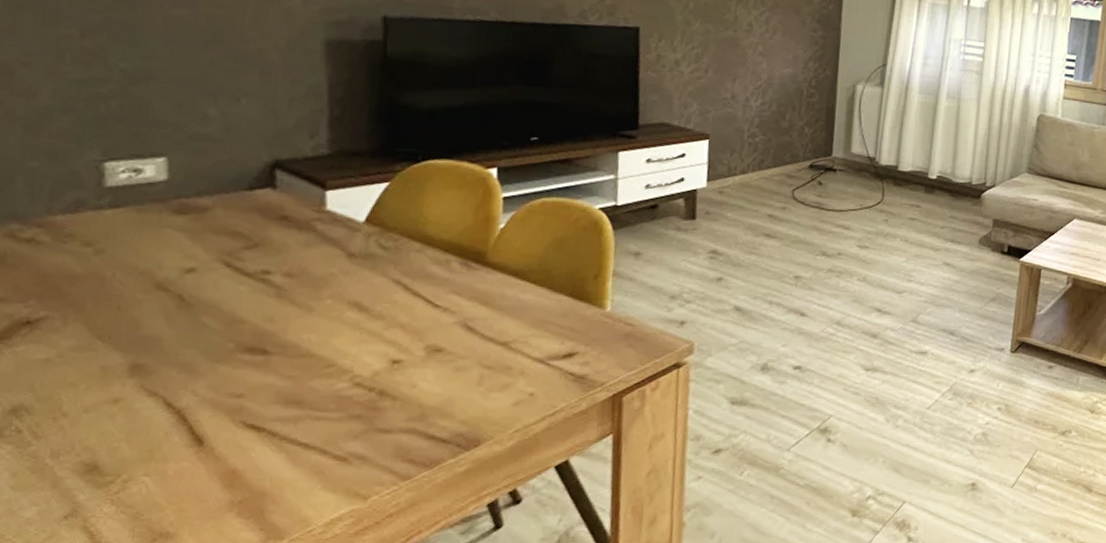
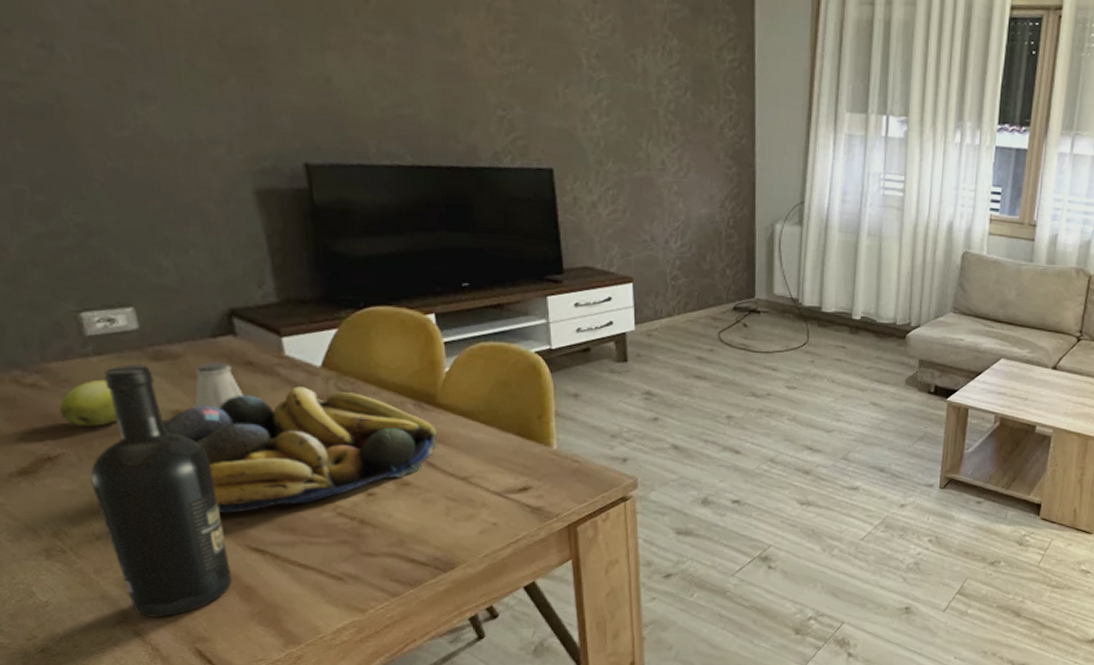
apple: none [54,234,121,287] -> present [59,379,117,427]
wine bottle: none [71,218,219,510] -> present [90,364,232,617]
fruit bowl: none [171,243,483,384] -> present [162,386,438,513]
saltshaker: none [213,216,272,268] -> present [194,362,244,410]

